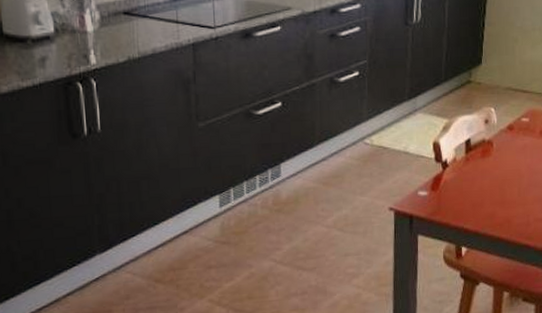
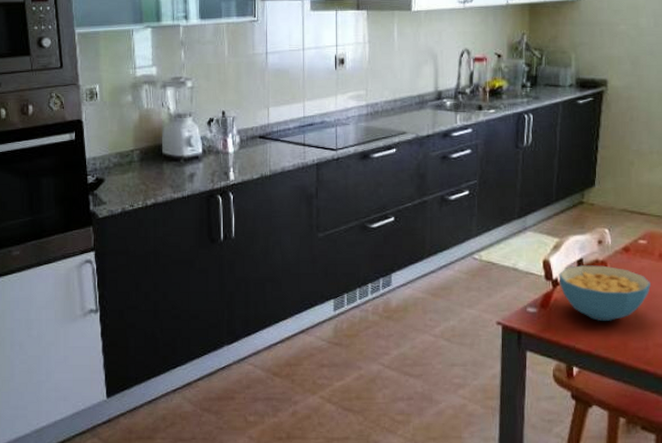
cereal bowl: none [448,144,532,200] -> present [558,264,651,321]

